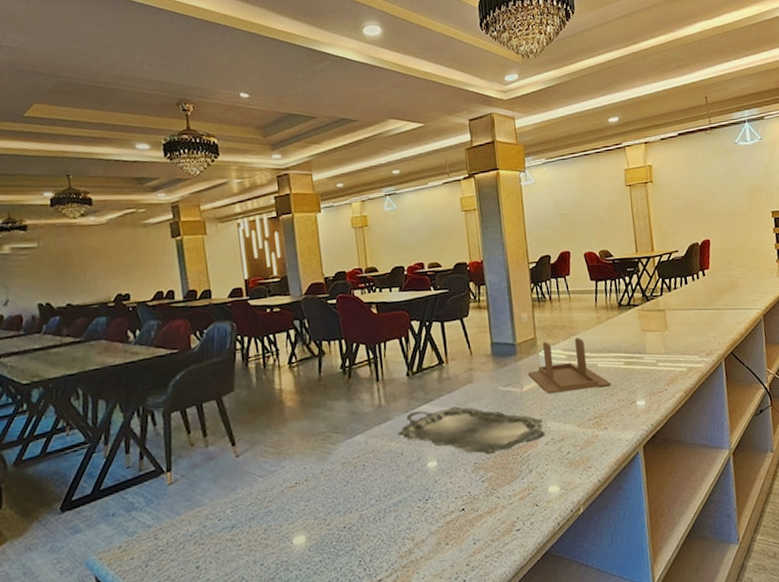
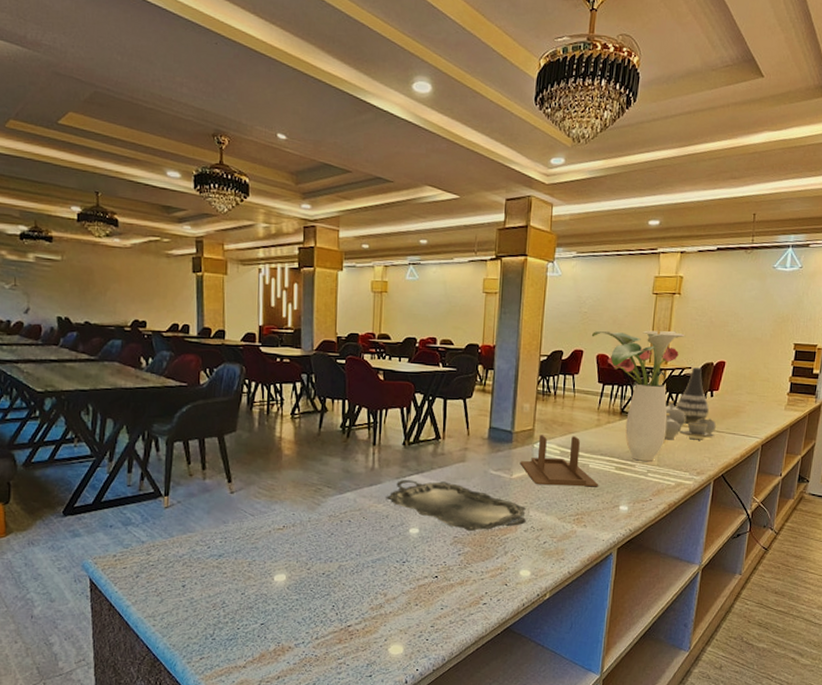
flower arrangement: none [575,218,668,352] -> present [591,328,686,461]
tea set: none [661,286,716,325] -> present [665,401,716,440]
vase: none [671,249,705,307] -> present [676,367,710,424]

